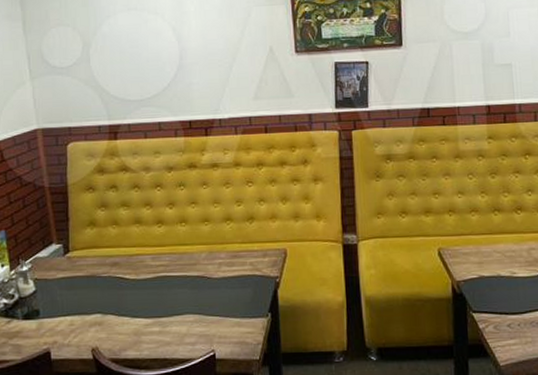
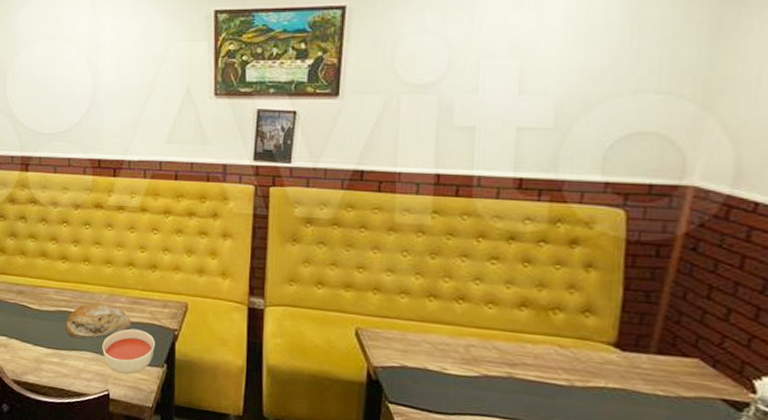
bread: none [165,262,233,303] -> present [65,302,131,339]
bowl: none [205,282,258,331] -> present [102,328,155,374]

